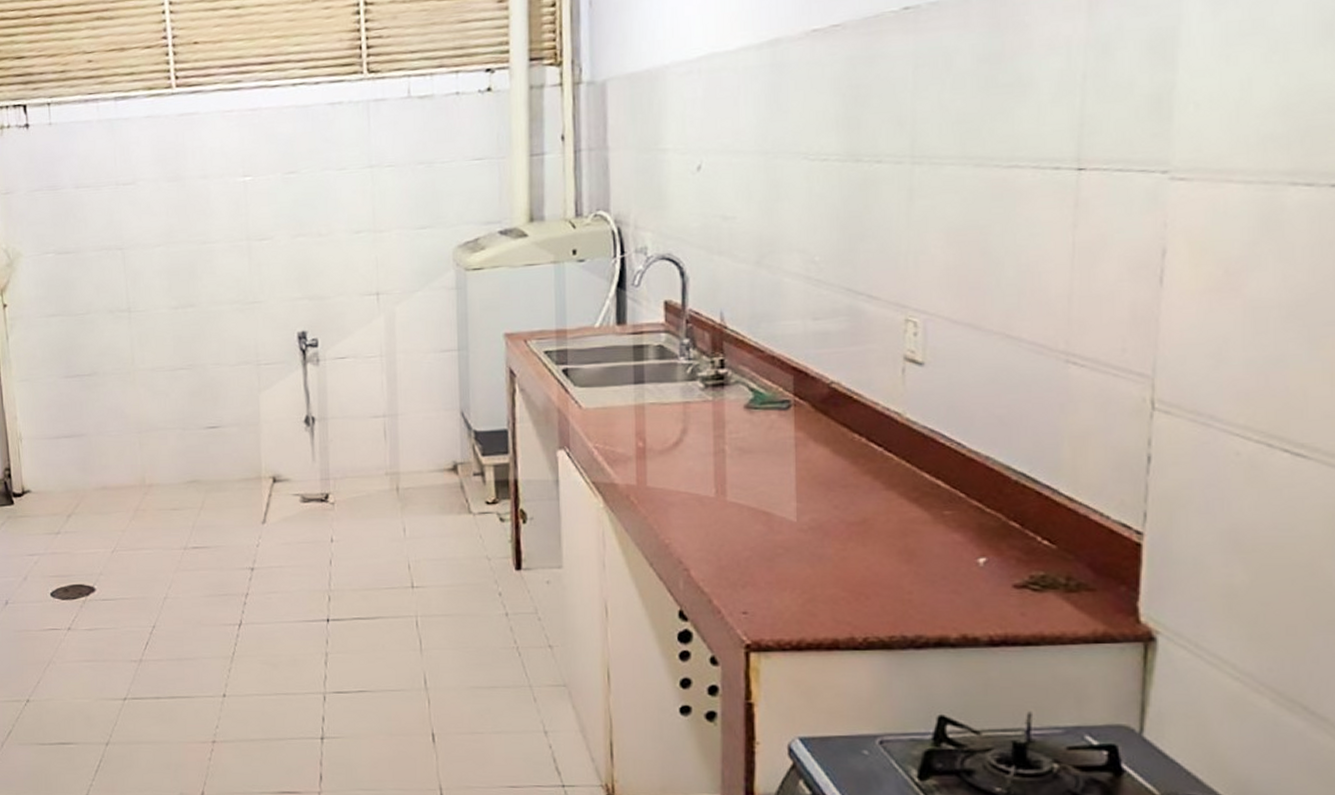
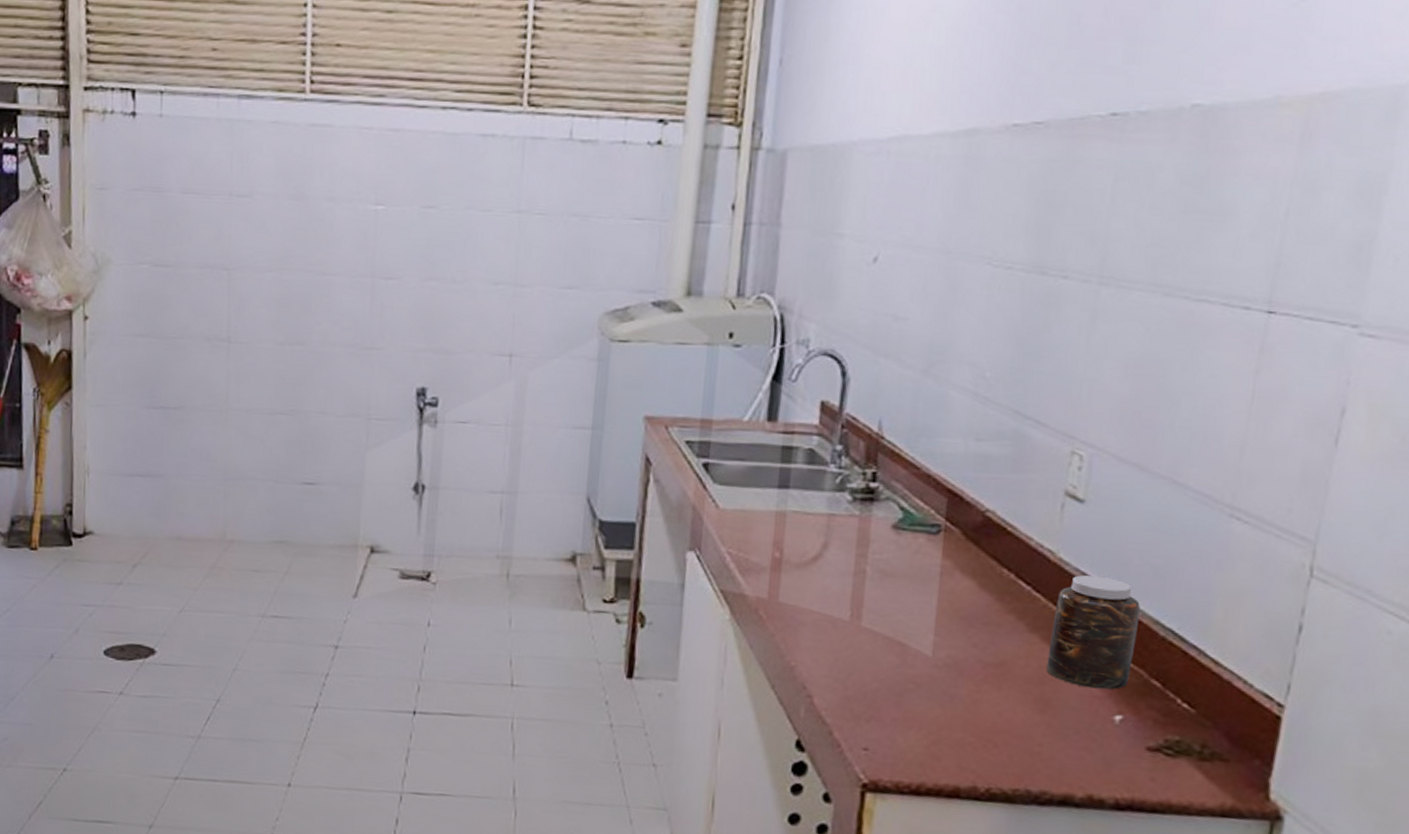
jar: none [906,430,990,535] -> present [1046,575,1140,690]

